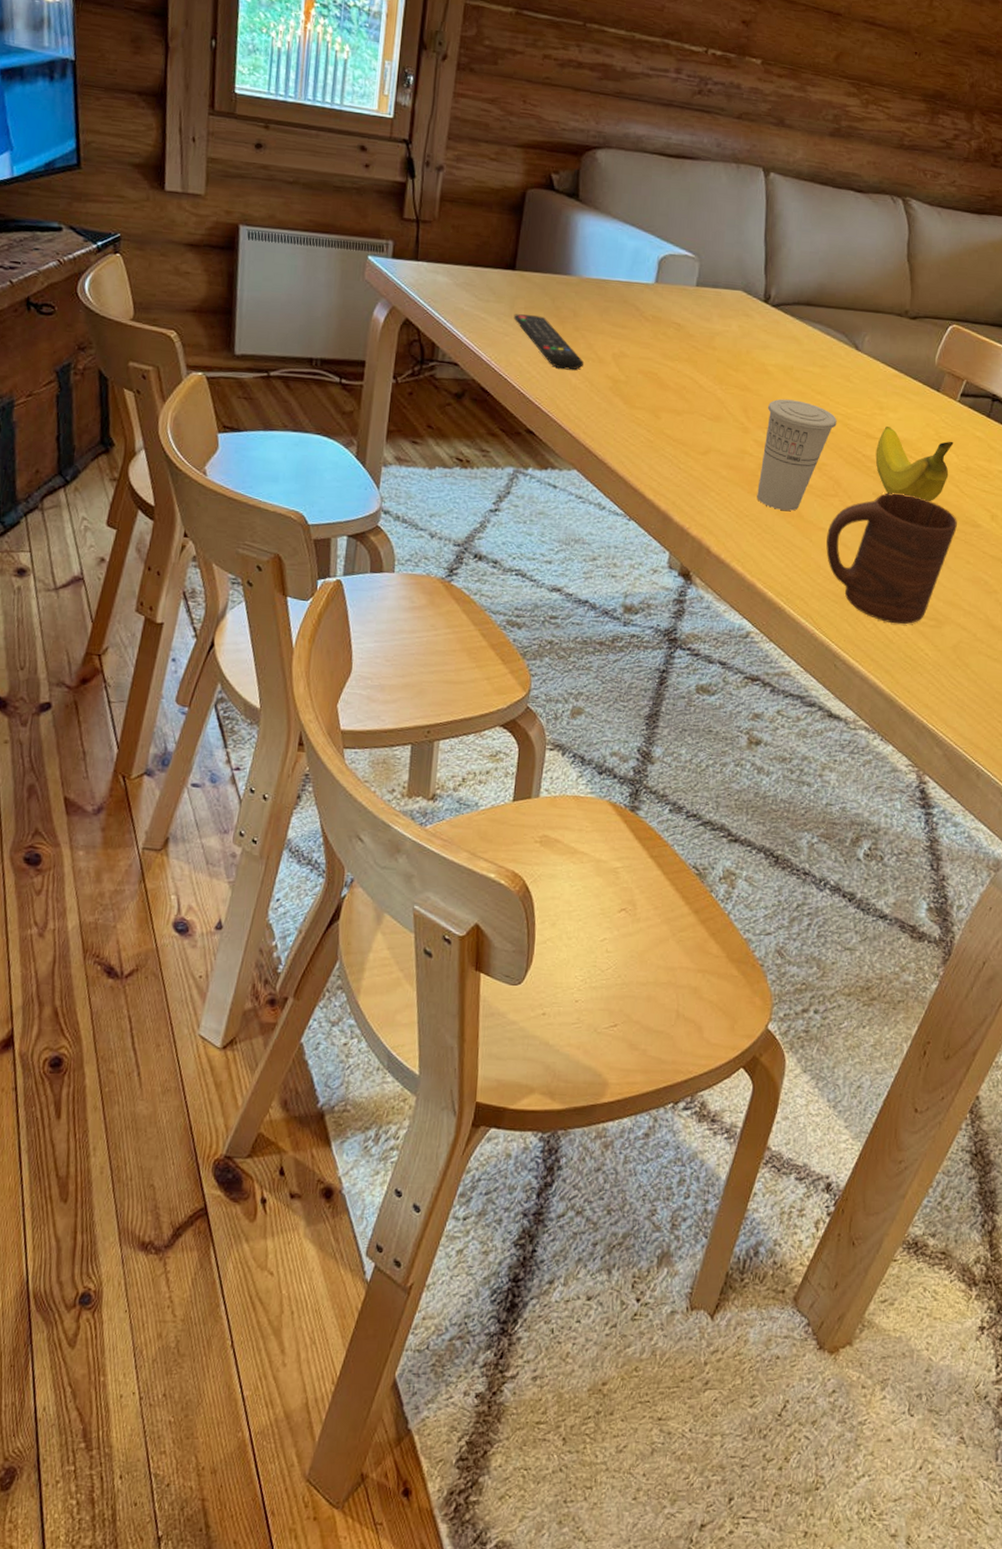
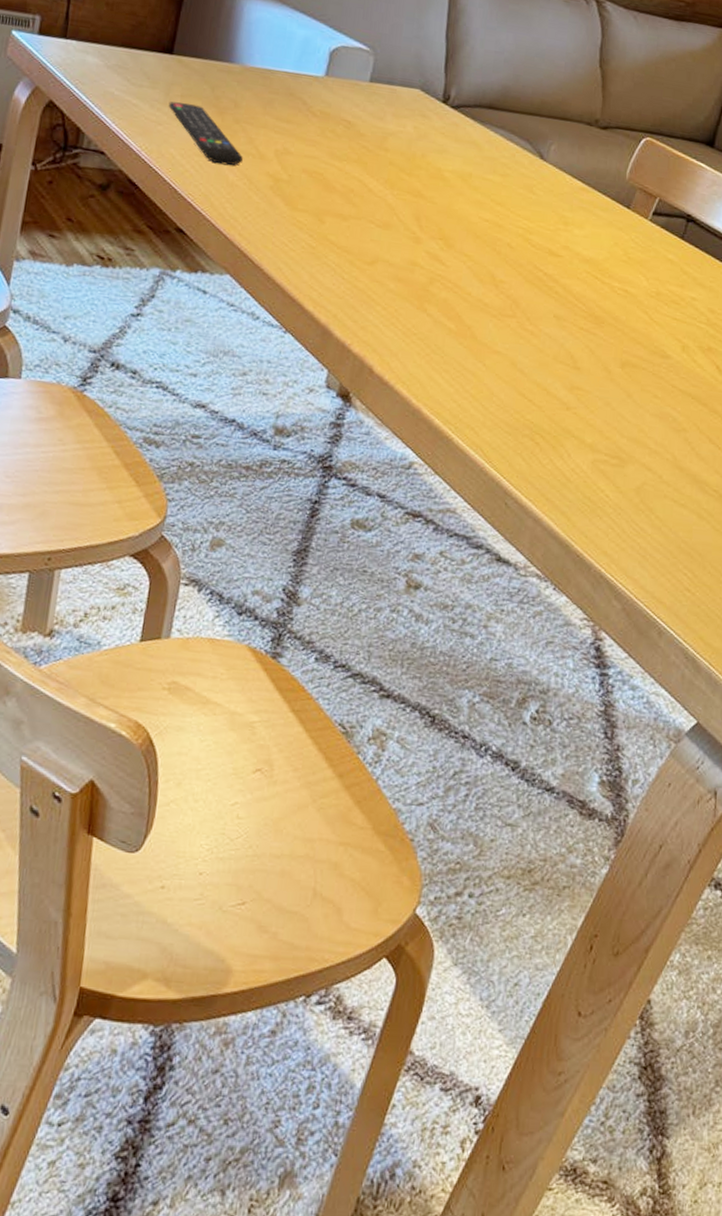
cup: present [757,399,837,511] -> none [427,208,518,331]
cup: present [826,492,957,625] -> none [500,316,645,462]
fruit: present [875,426,954,502] -> none [558,244,644,328]

